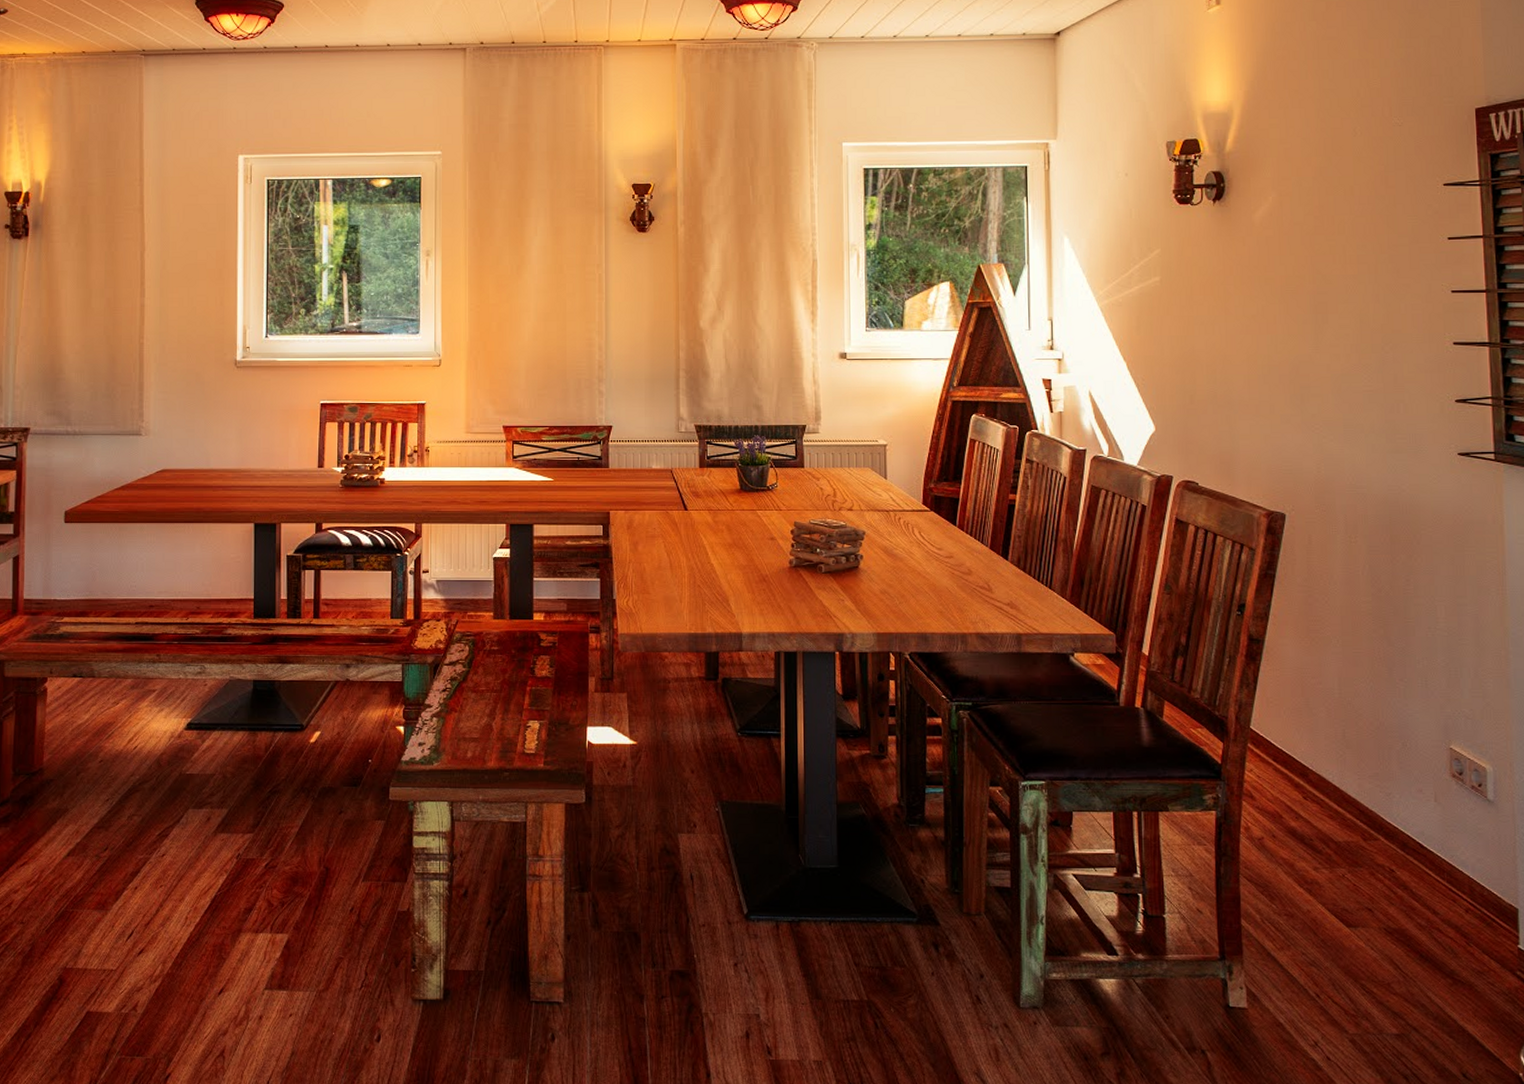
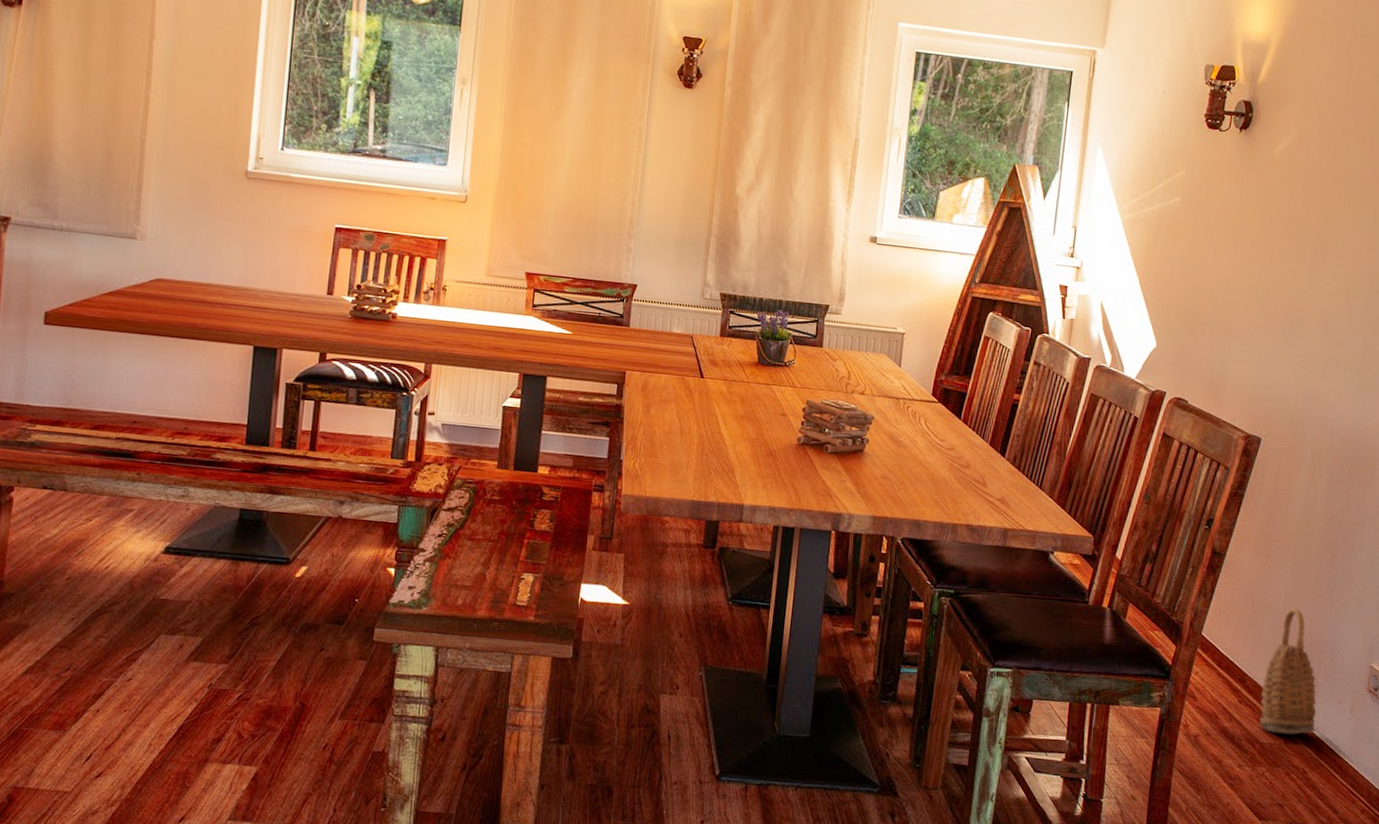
basket: none [1327,691,1400,830] -> present [1259,608,1318,735]

